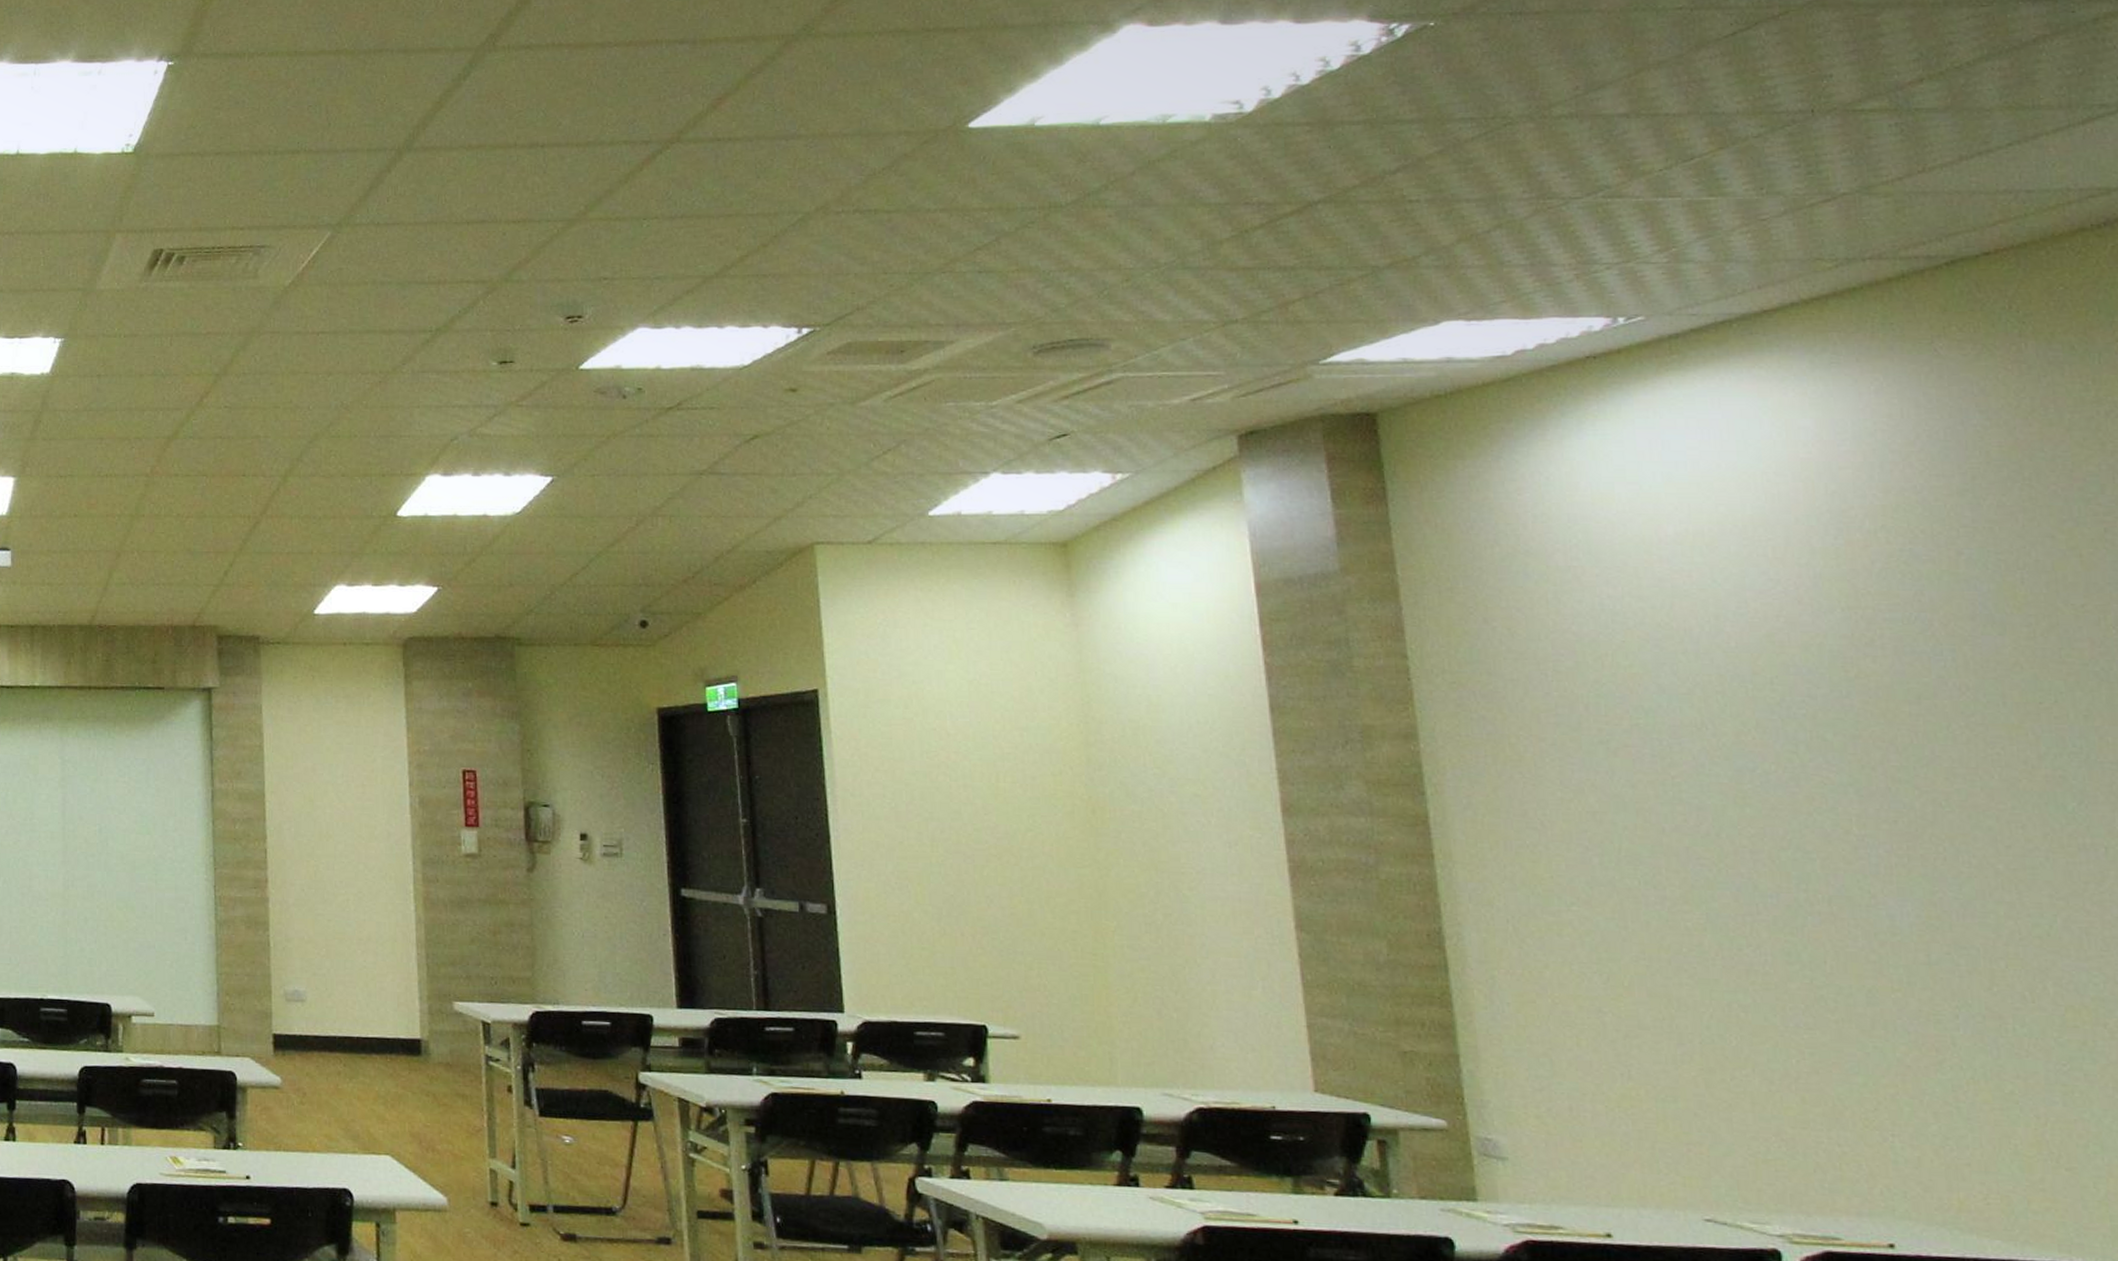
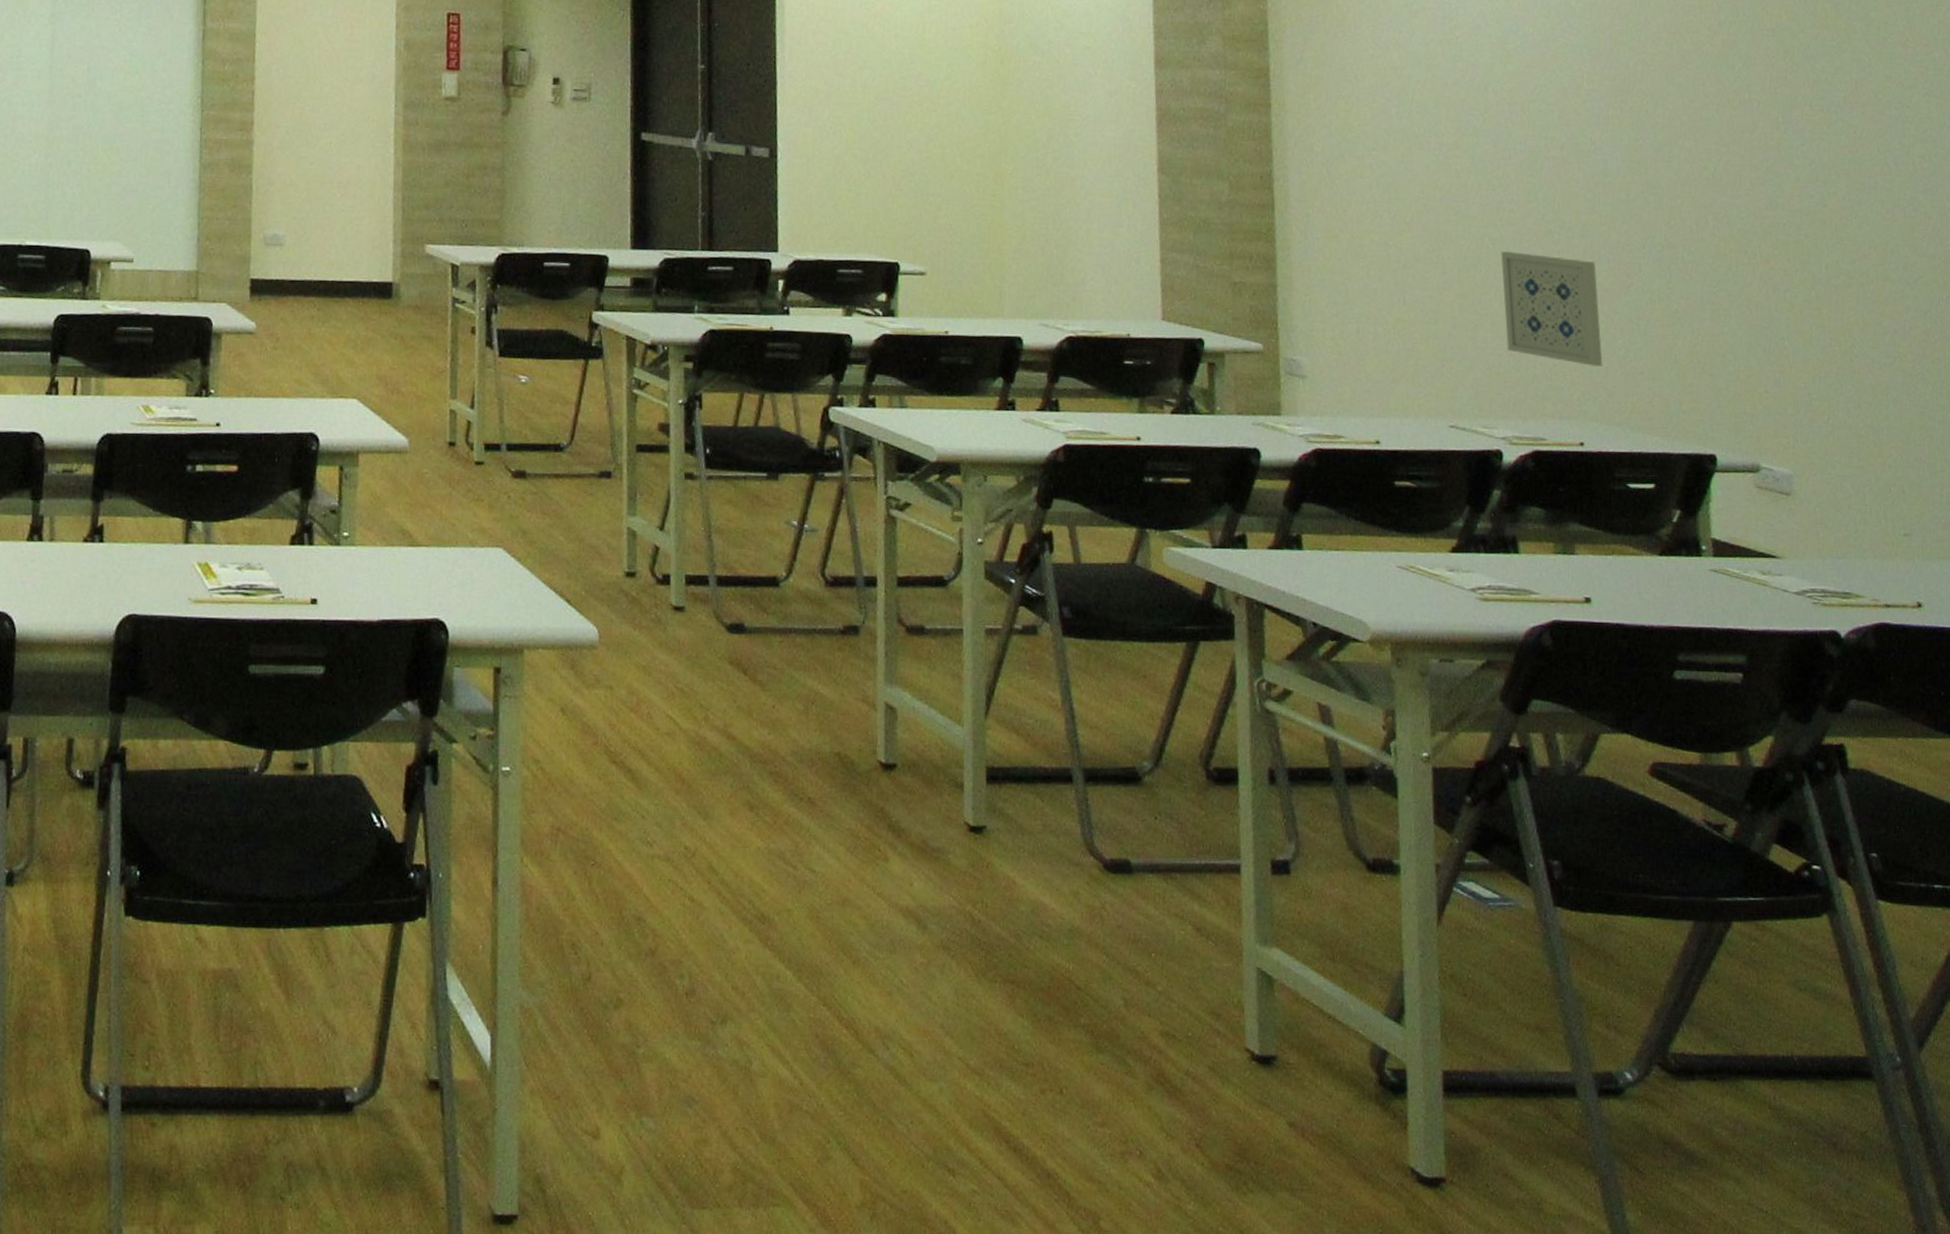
wall art: none [1756,1020,1912,1156] -> present [1501,252,1603,366]

